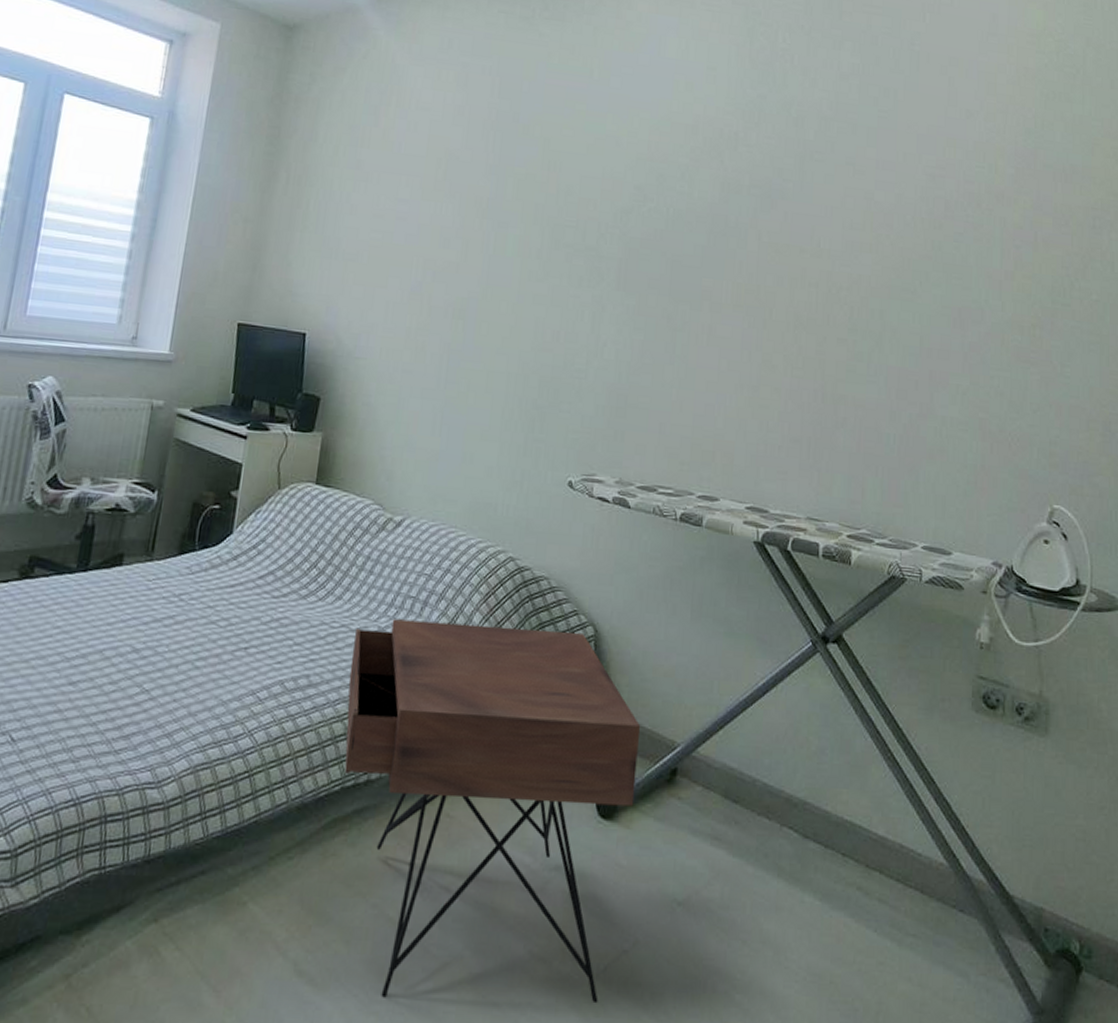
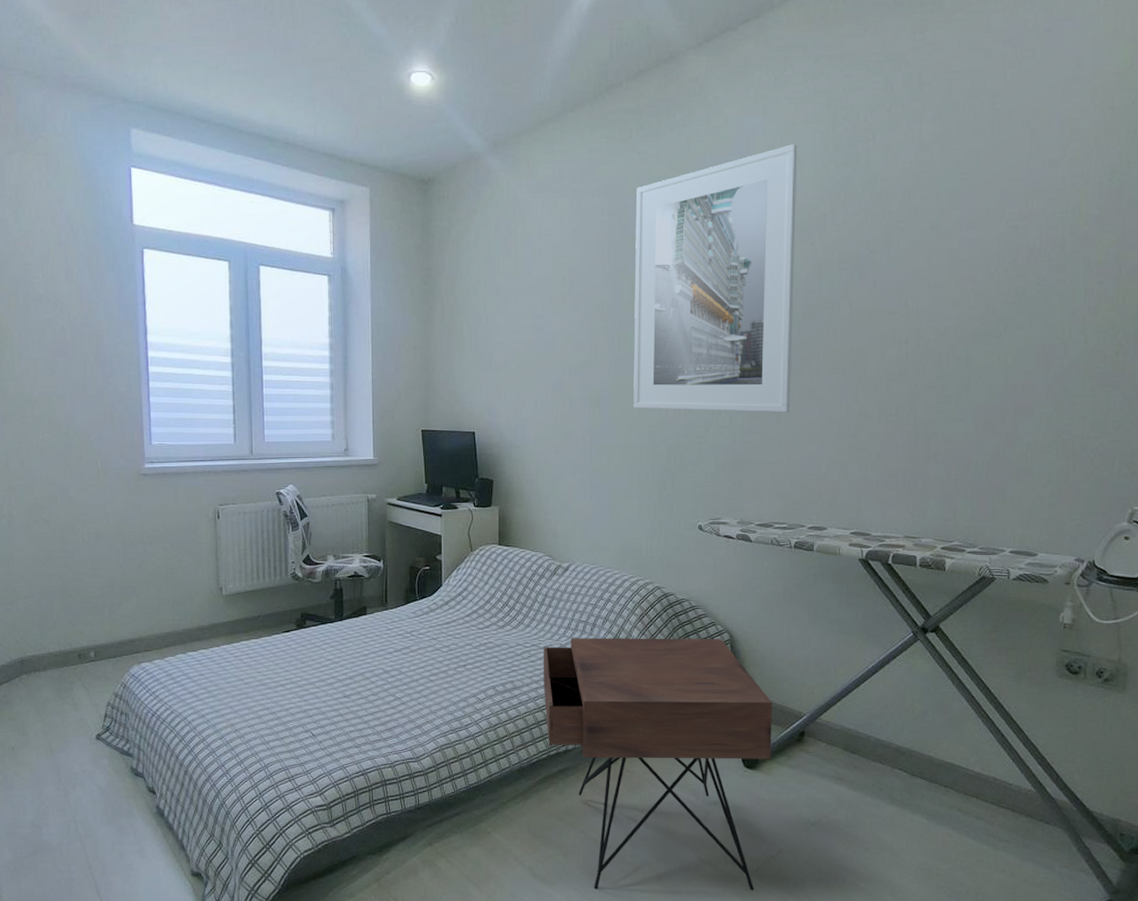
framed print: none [504,52,713,352] -> present [633,144,798,413]

